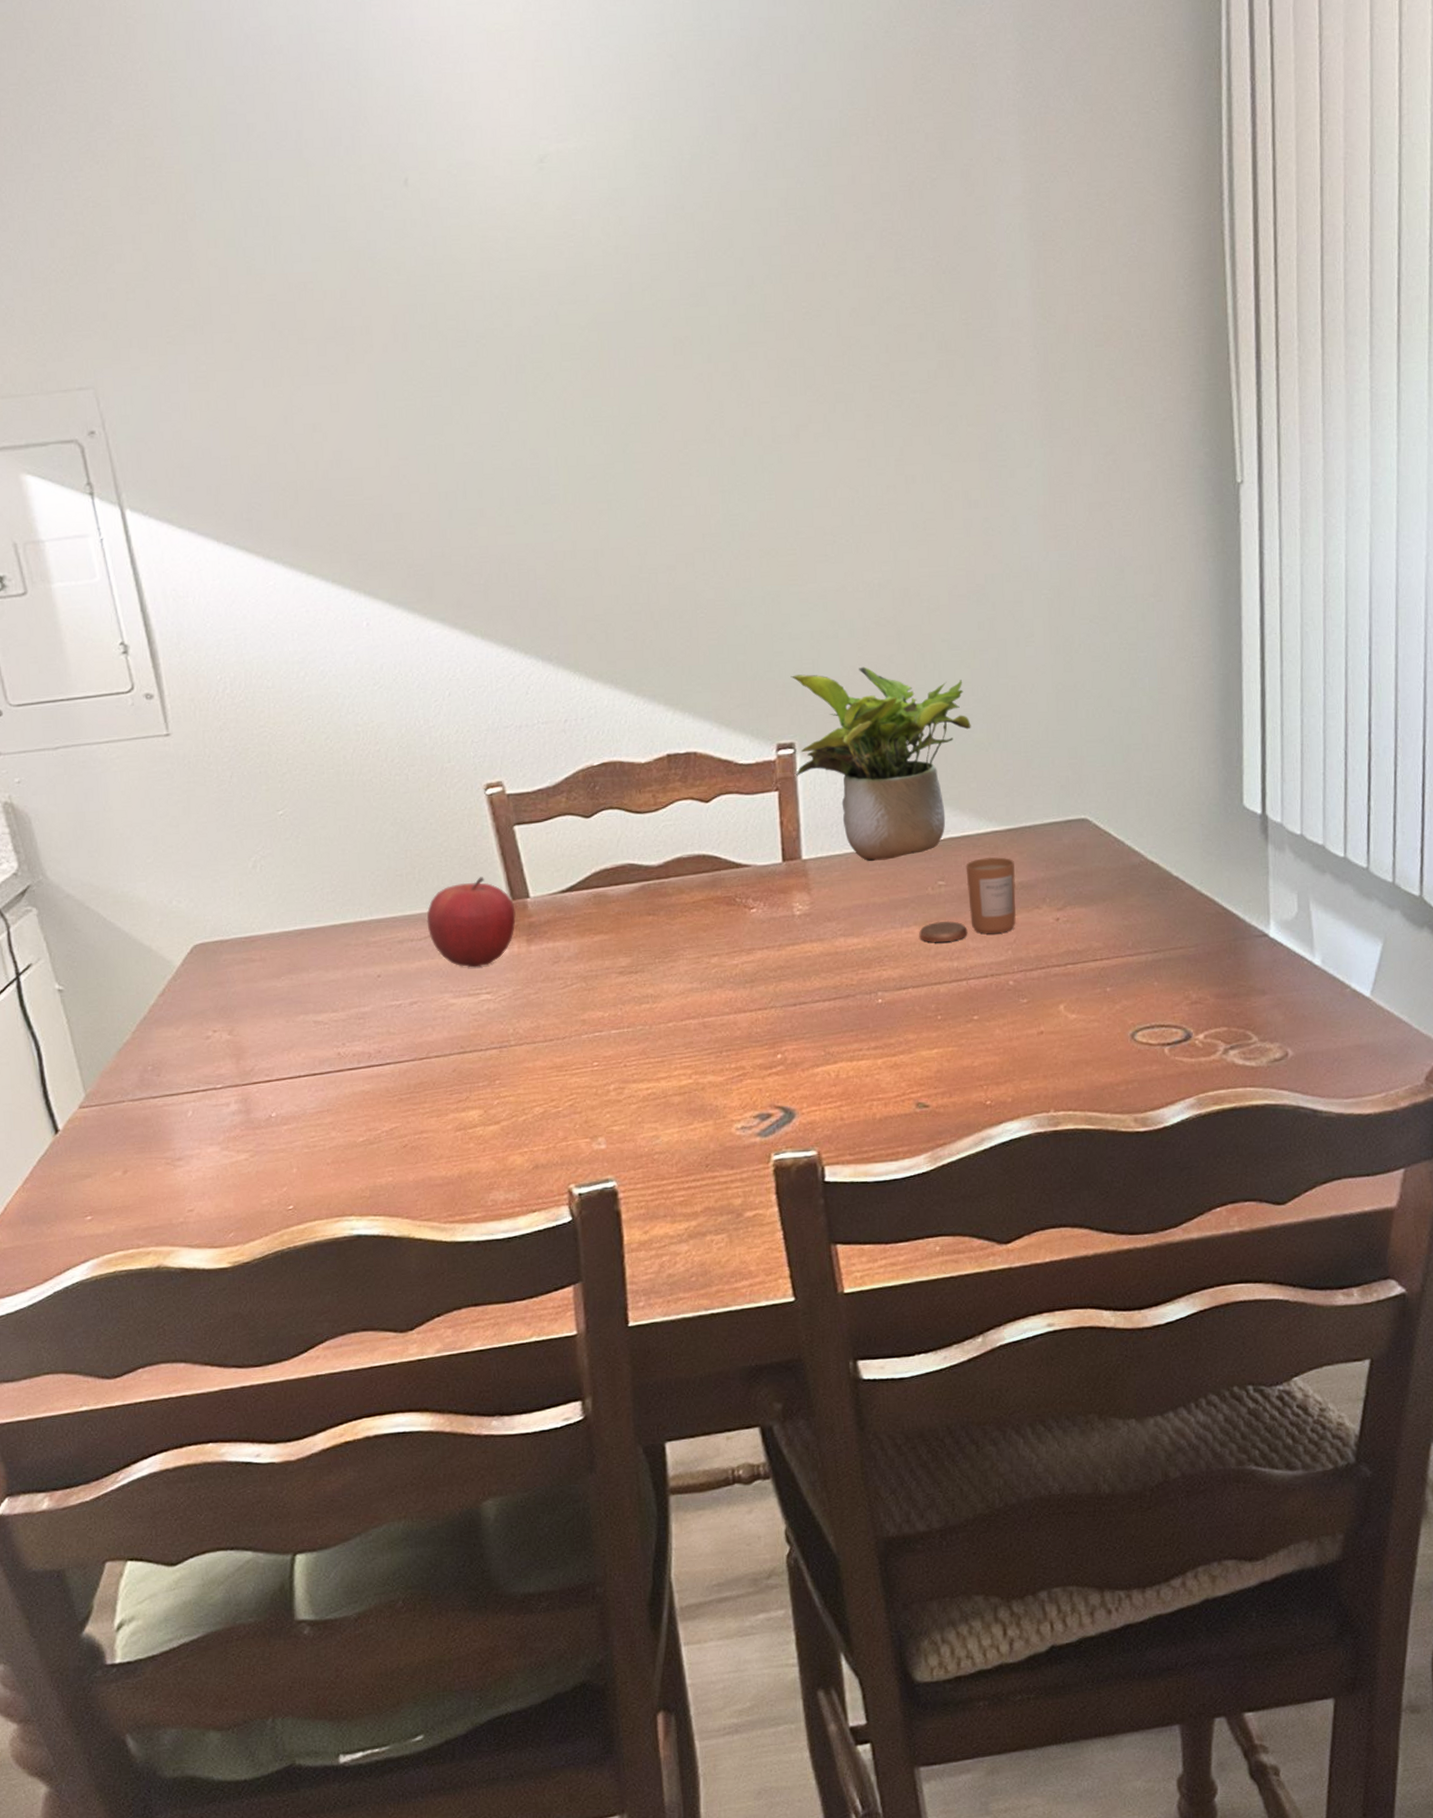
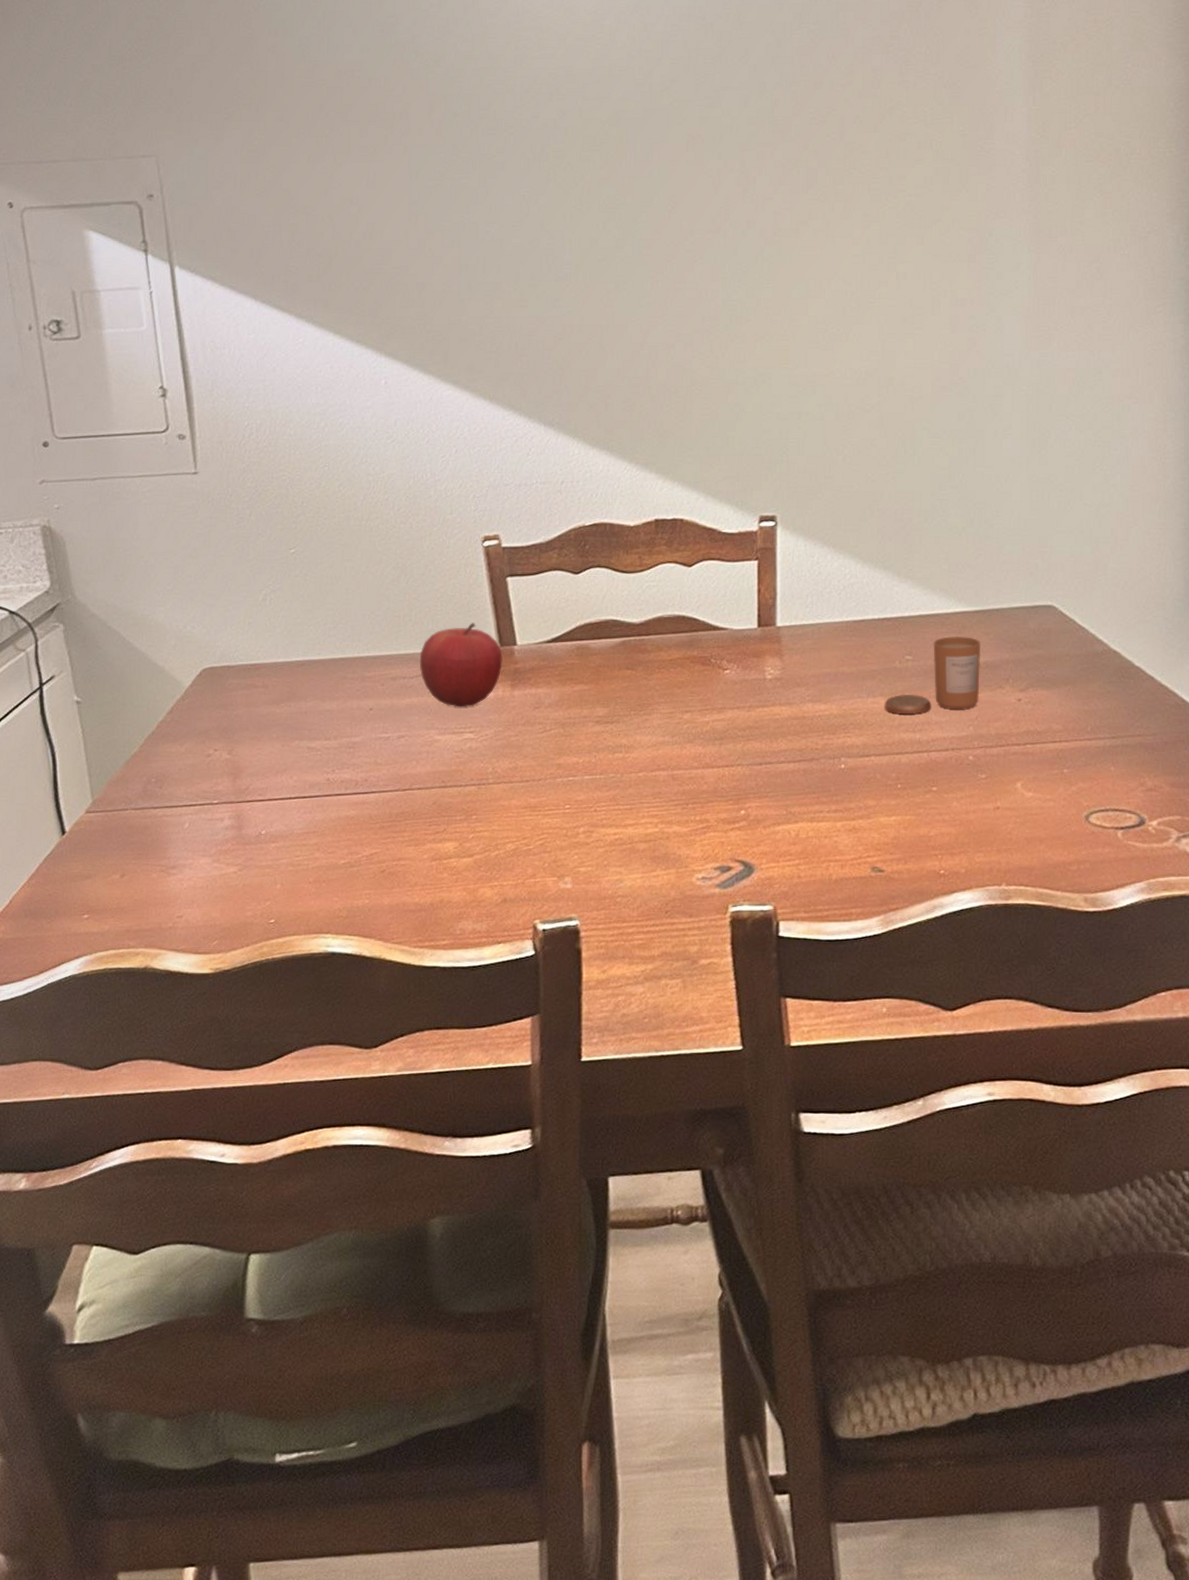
potted plant: present [790,666,971,861] -> none [773,448,946,632]

